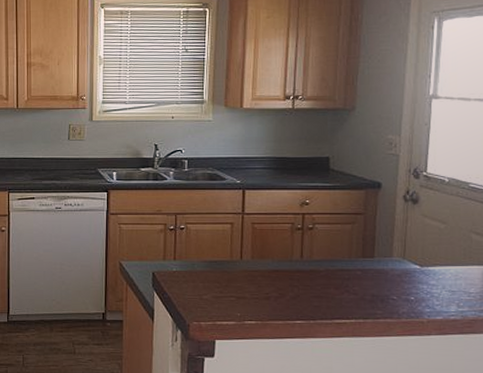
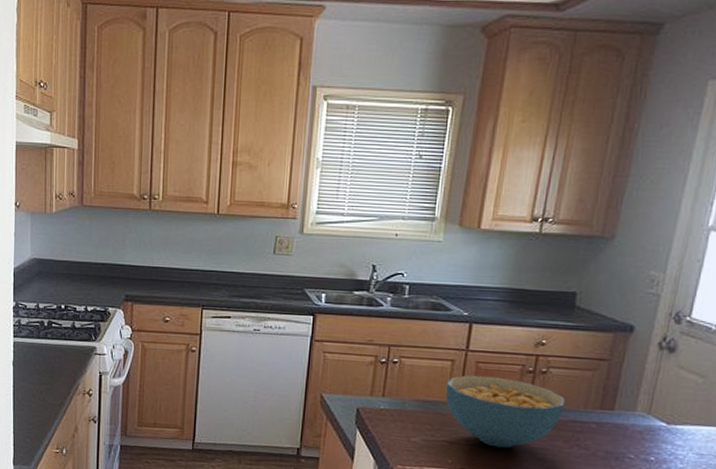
cereal bowl: none [228,235,332,299] -> present [445,375,565,448]

